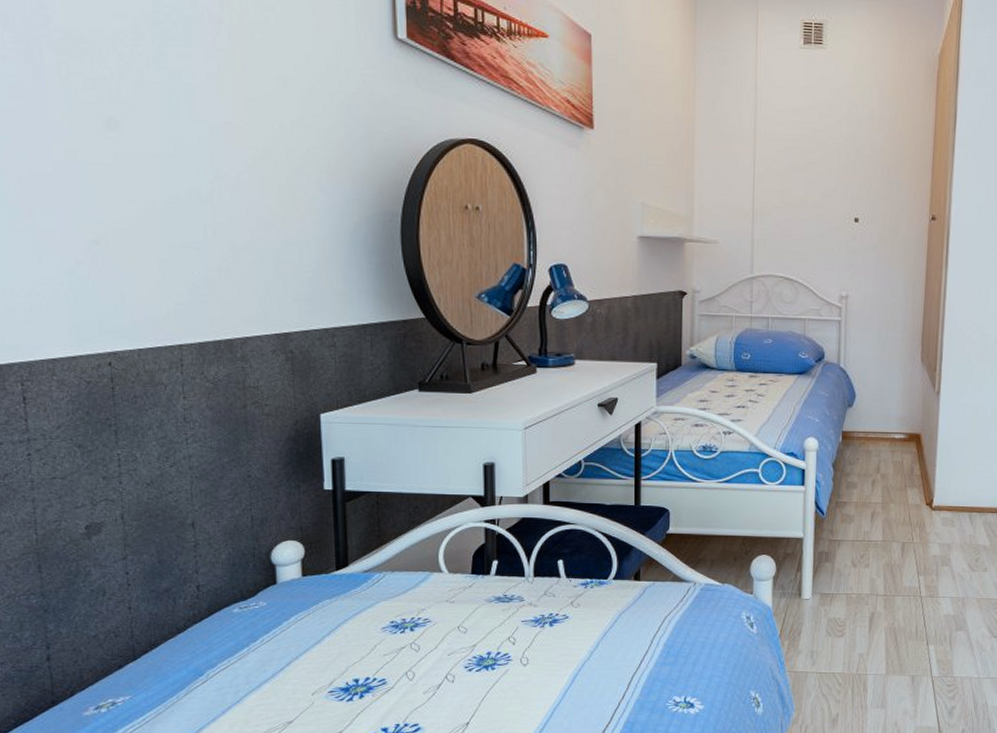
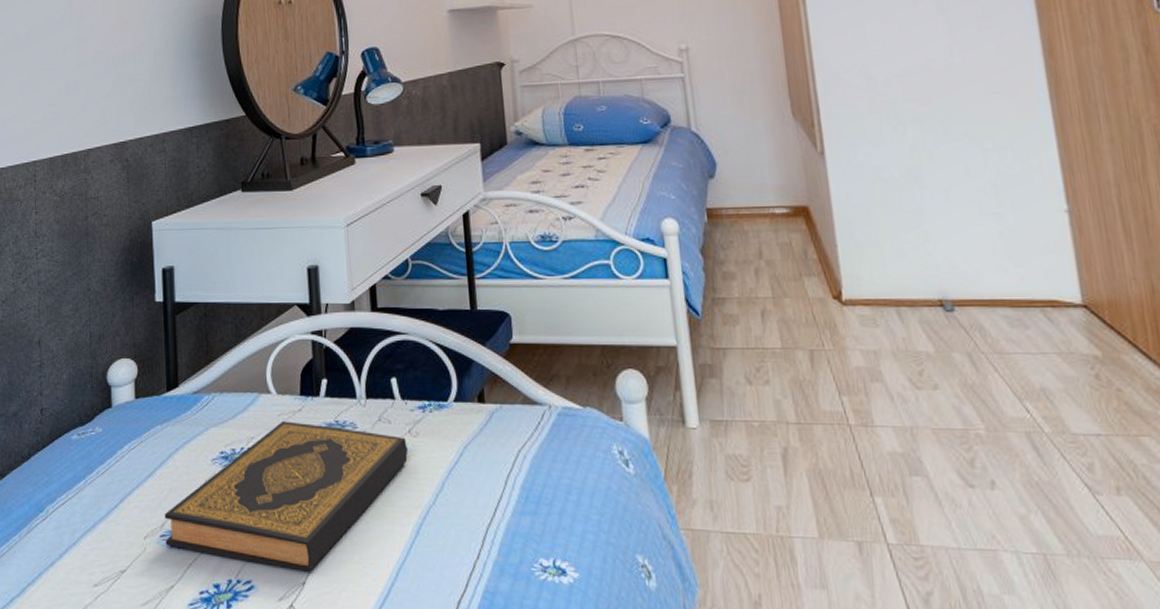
hardback book: none [332,596,568,715] -> present [164,421,408,572]

